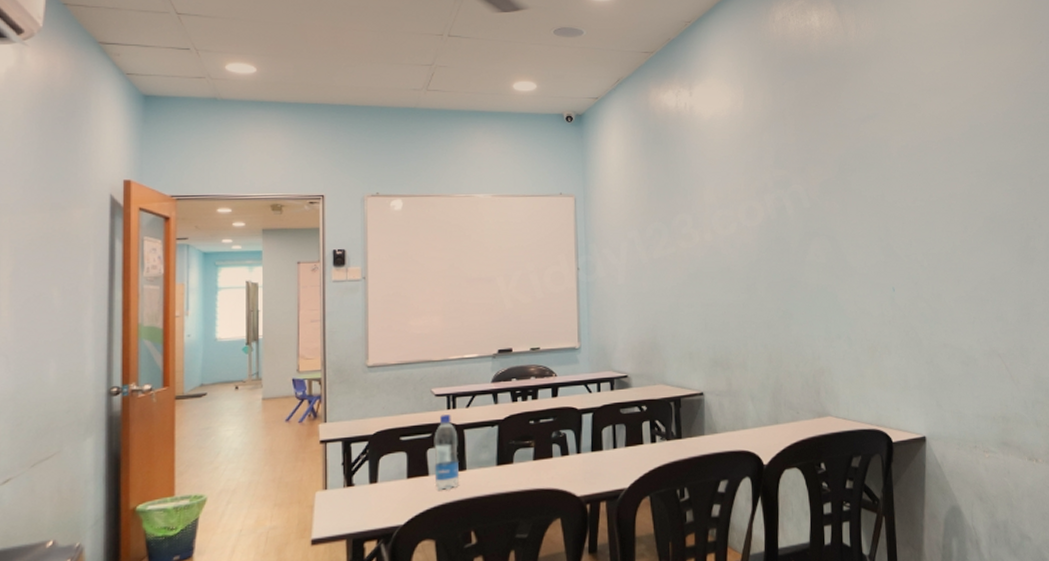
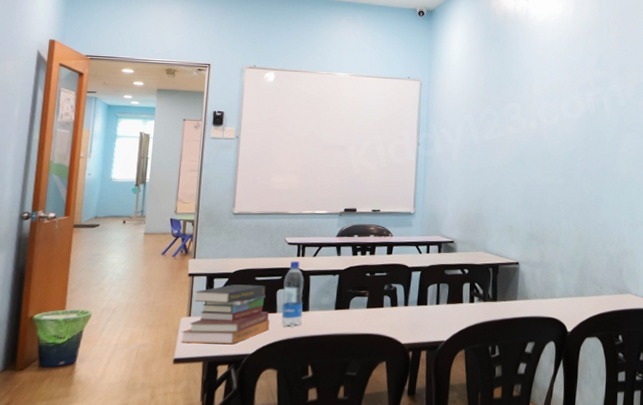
books: none [318,445,422,521] -> present [181,284,270,345]

